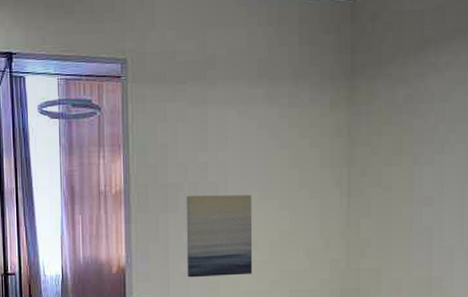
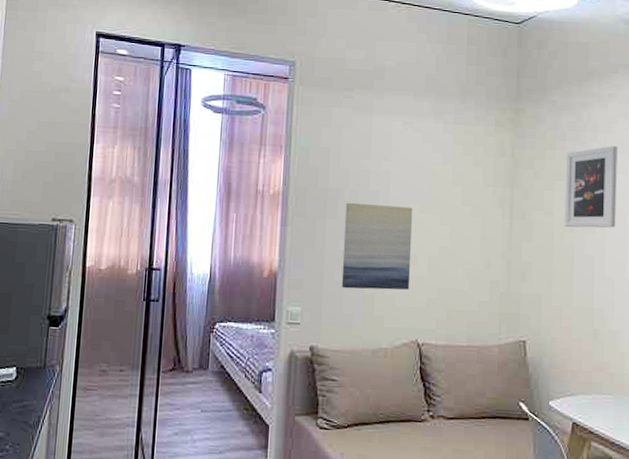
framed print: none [402,115,455,200] -> present [564,146,617,228]

